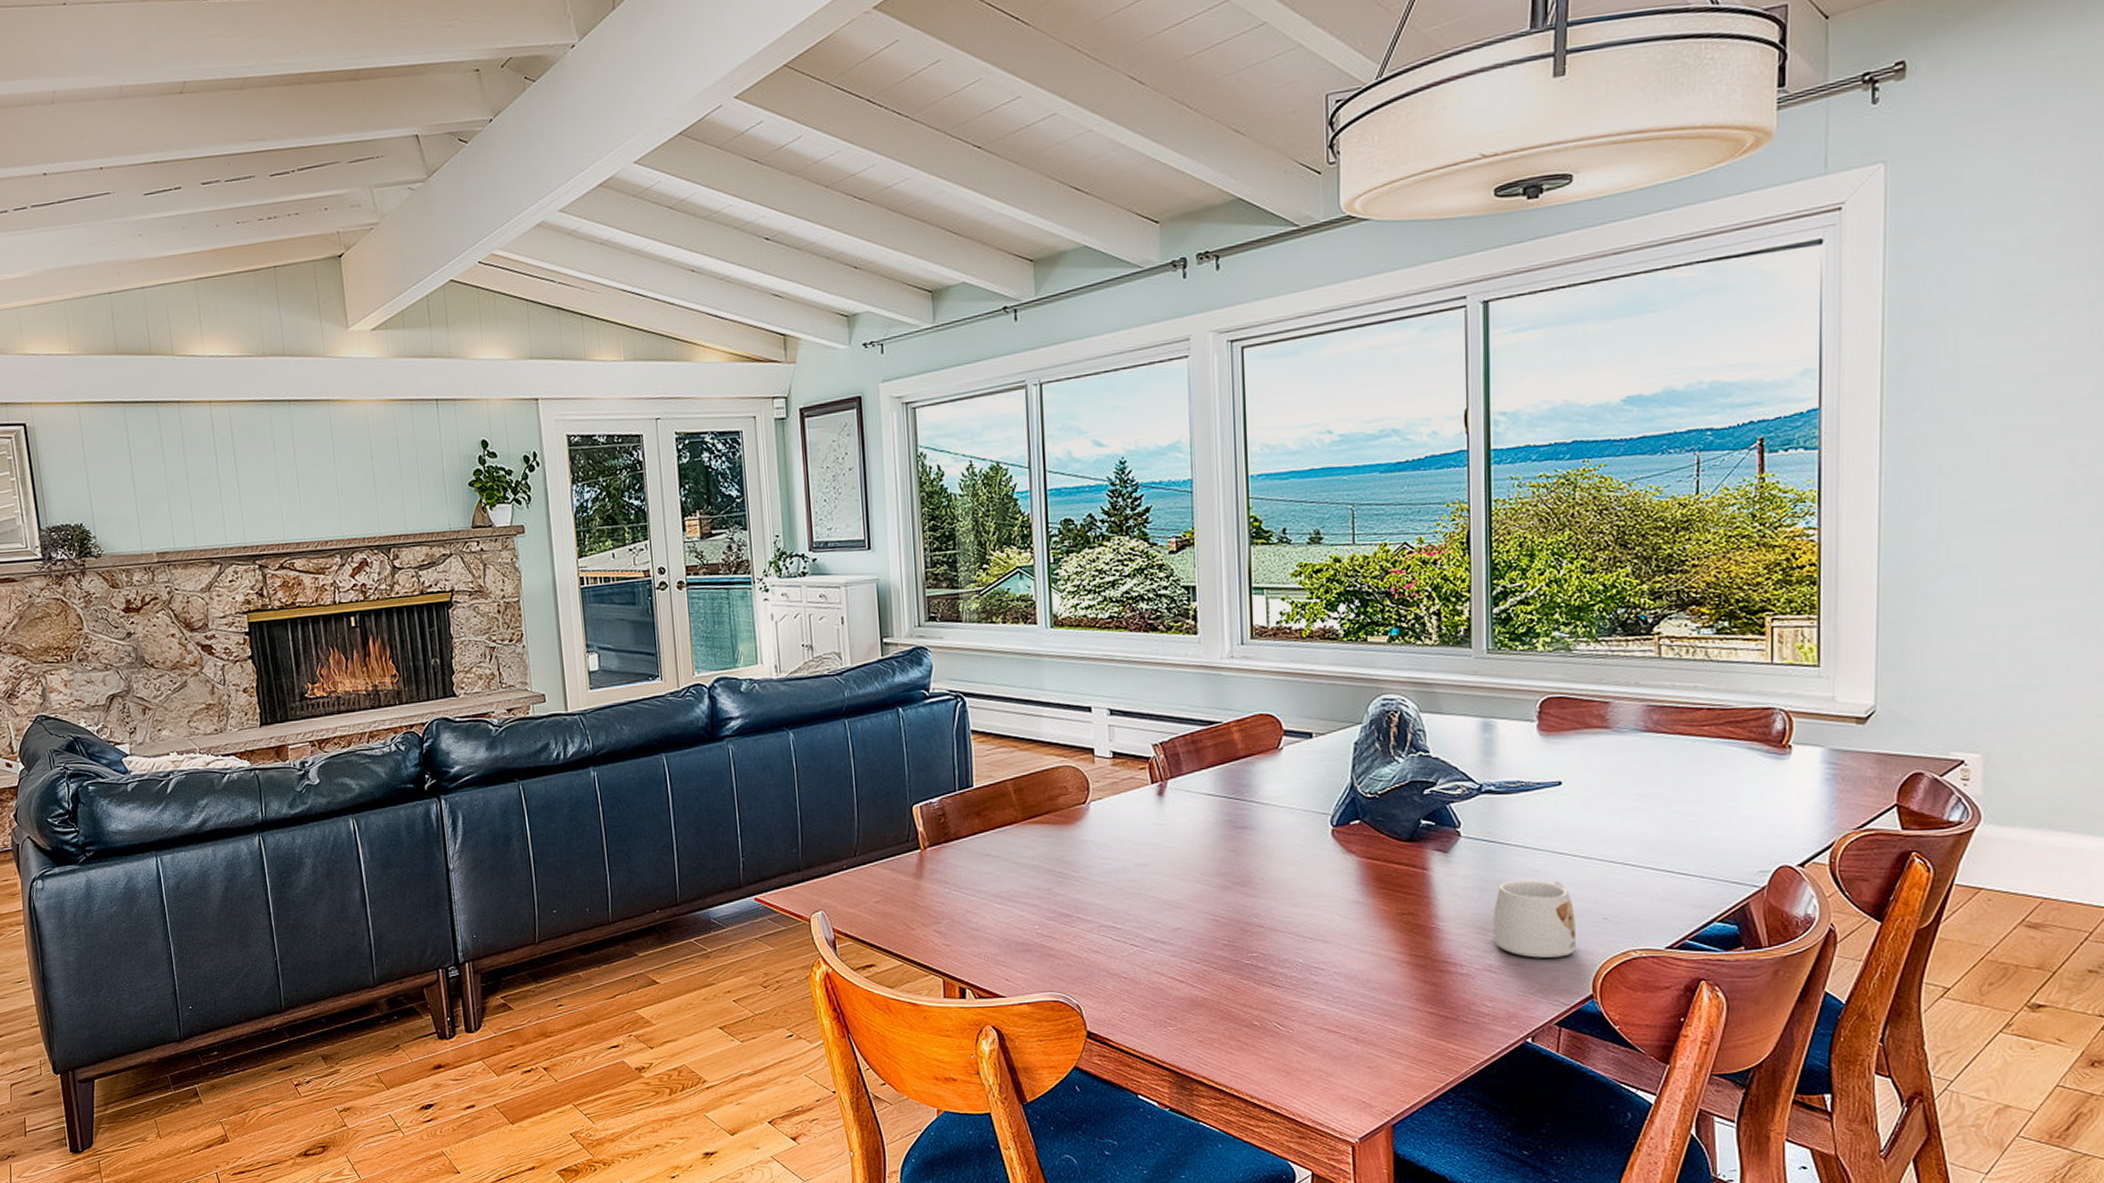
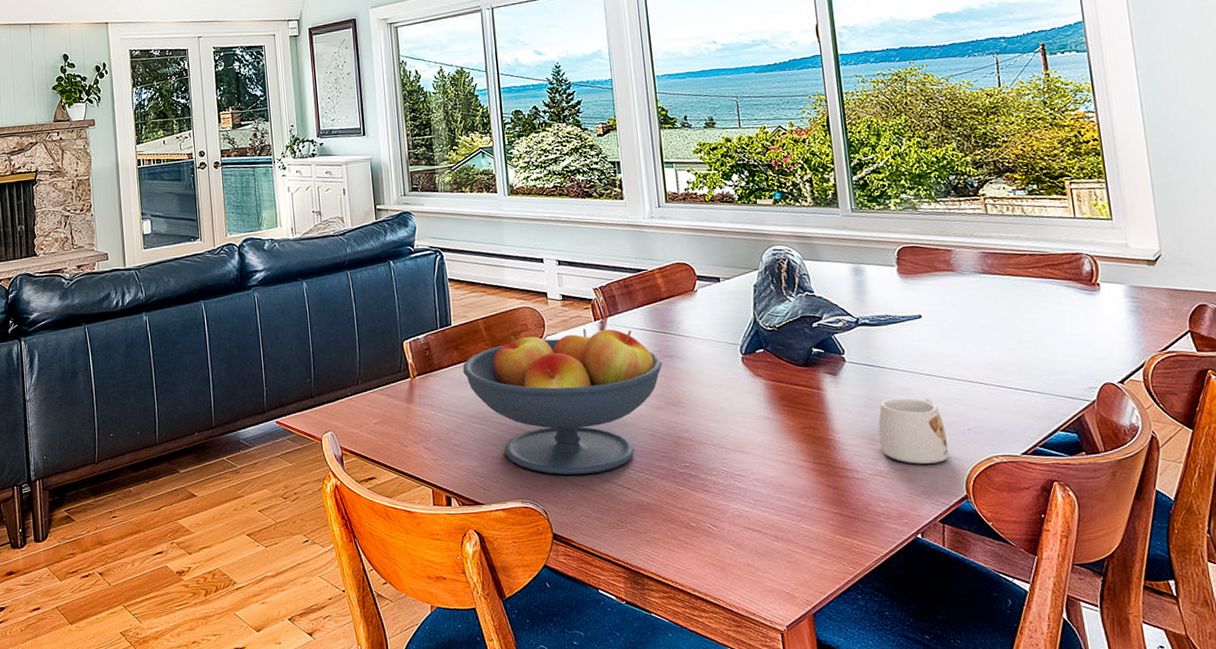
fruit bowl: none [985,793,1233,965] -> present [463,329,663,475]

